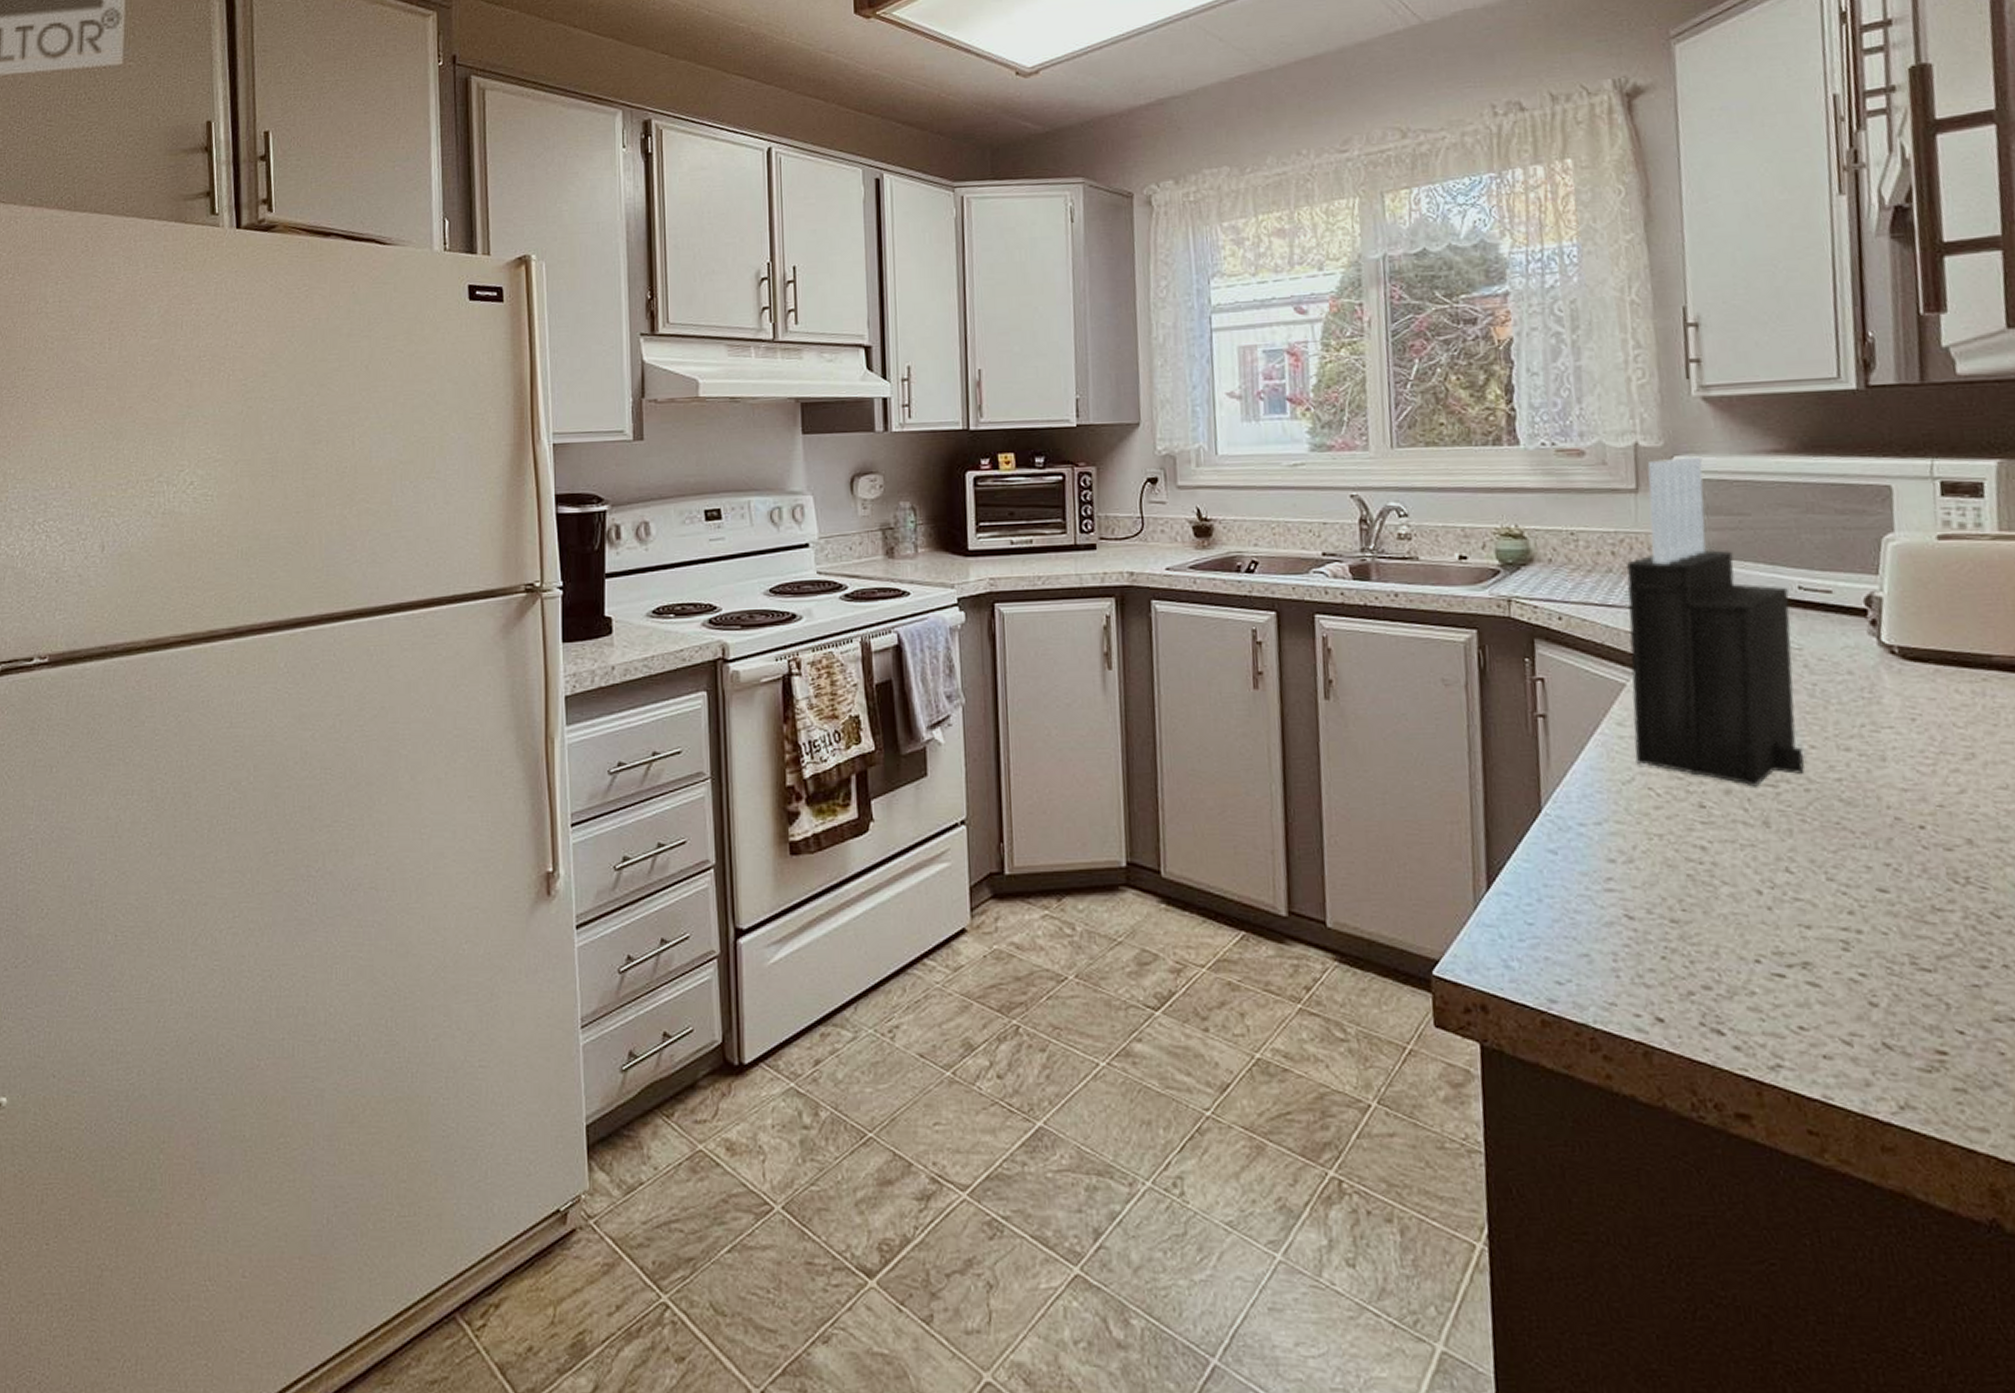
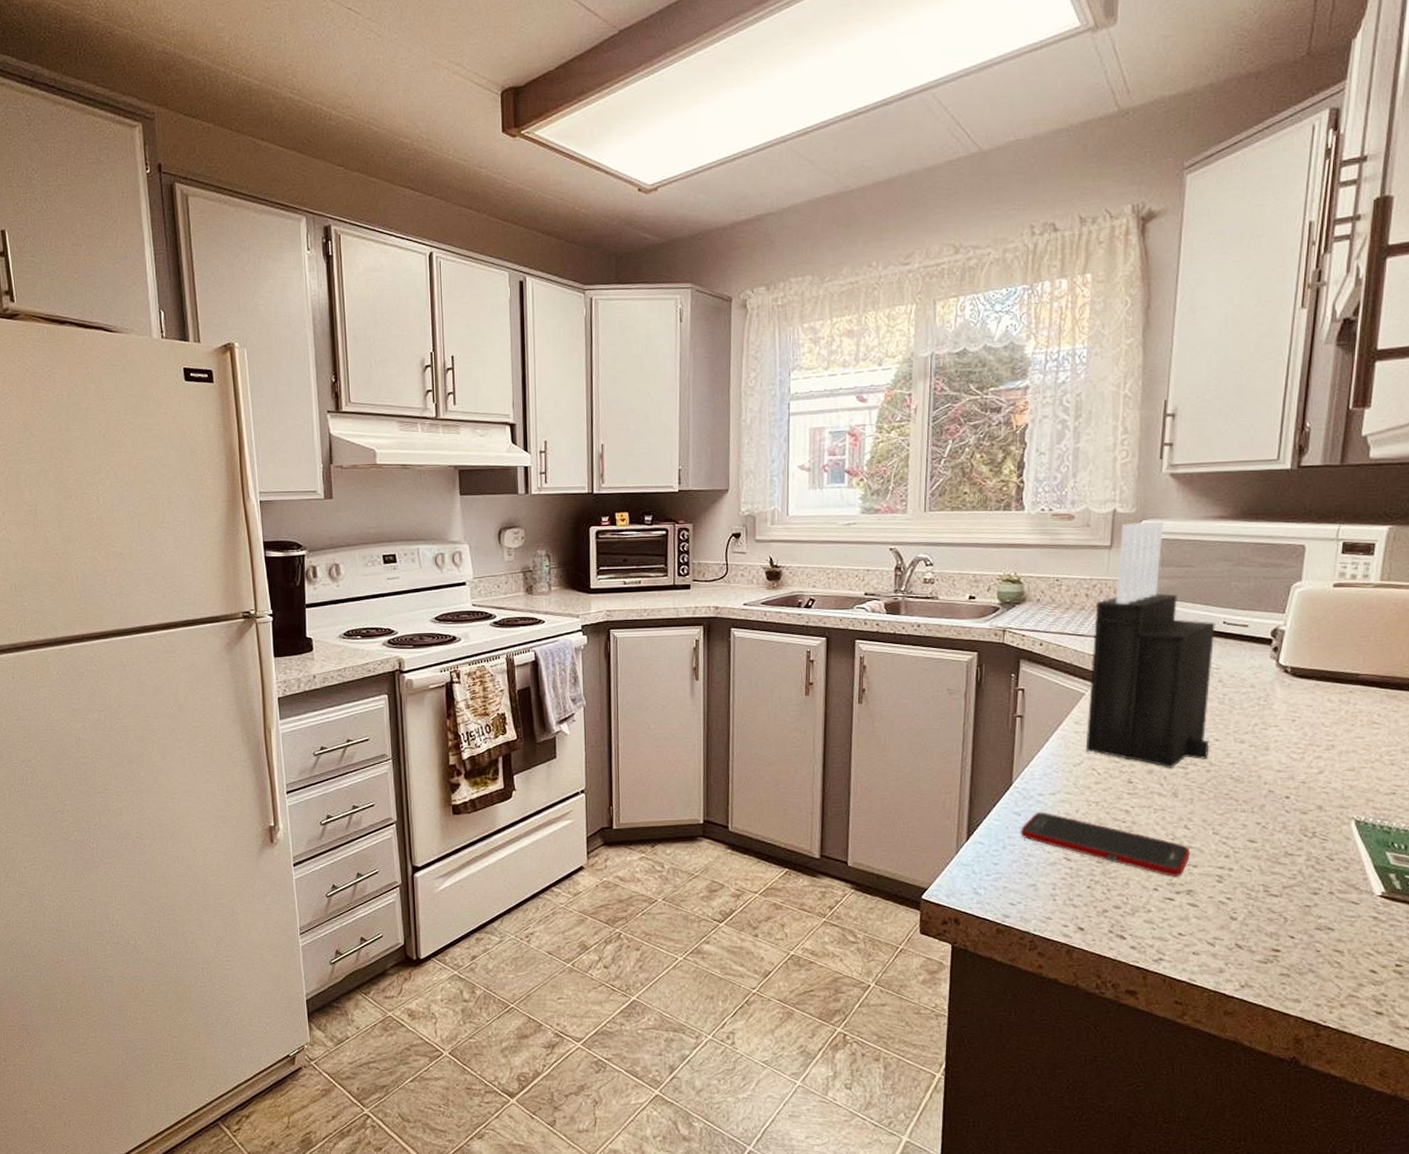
cell phone: none [1559,849,1799,942] -> present [1020,812,1190,876]

